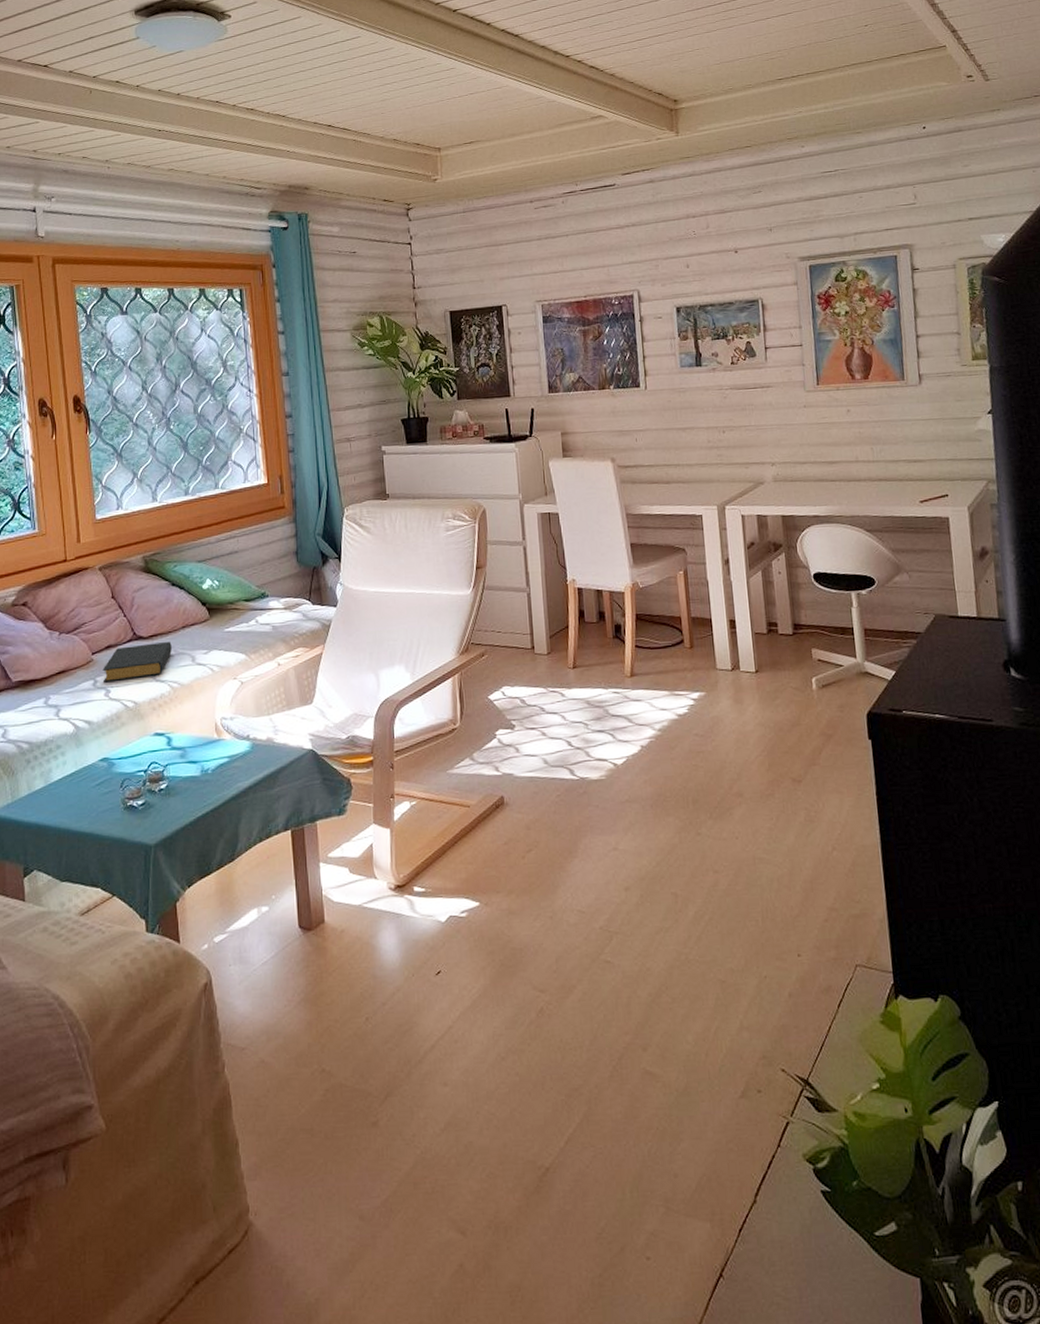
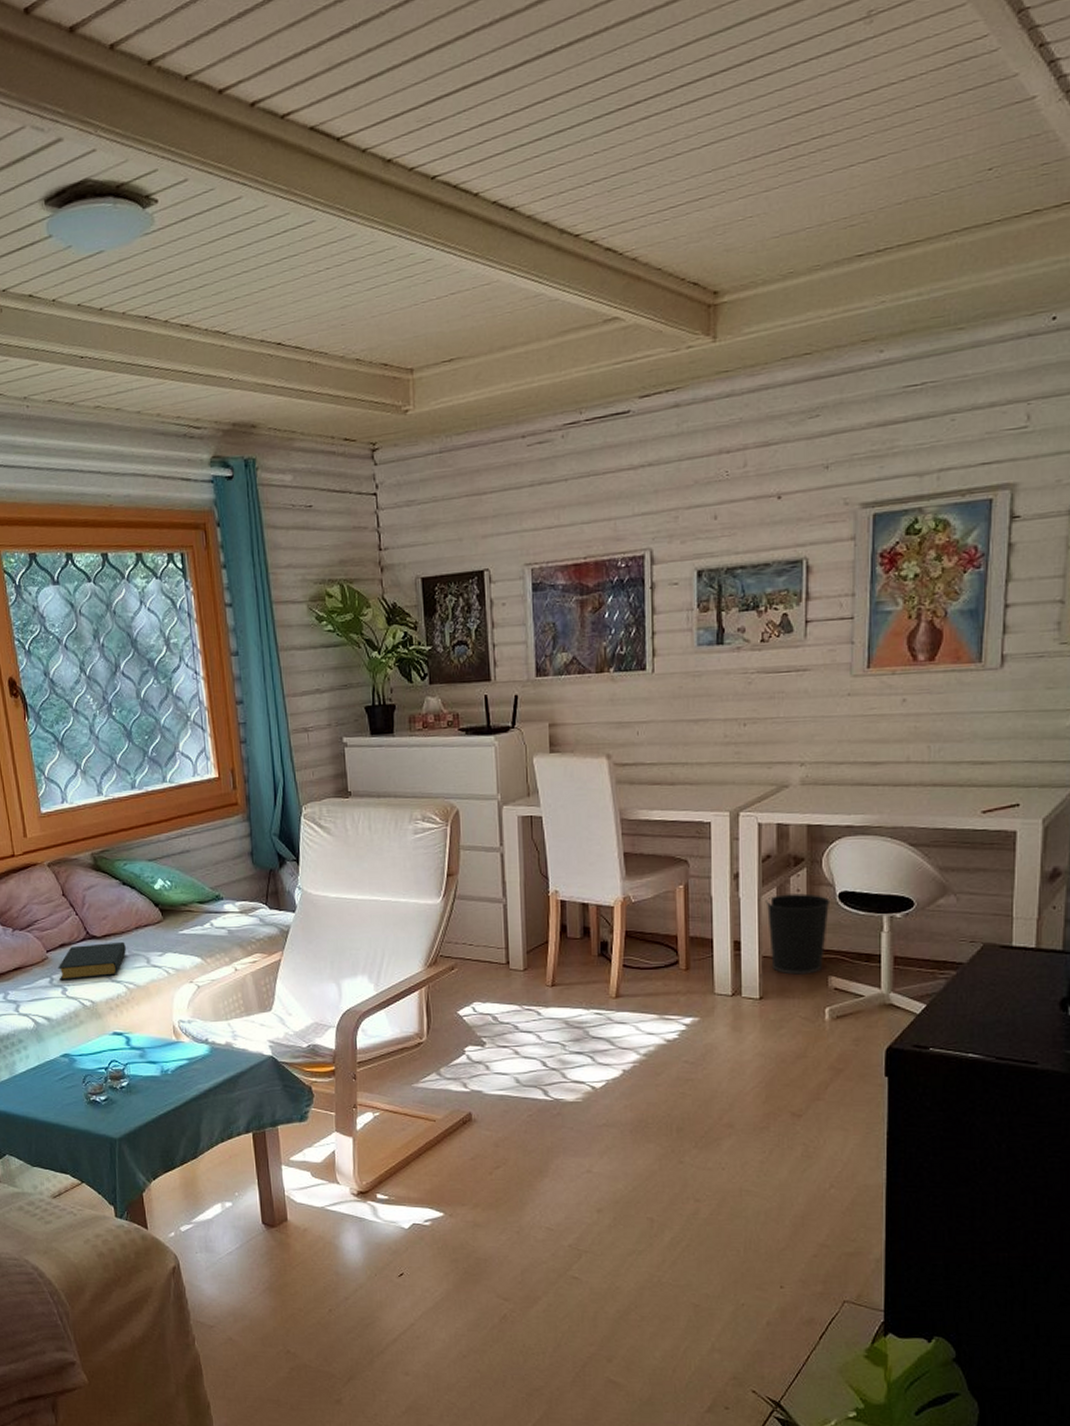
wastebasket: none [753,575,807,649] -> present [765,893,831,975]

